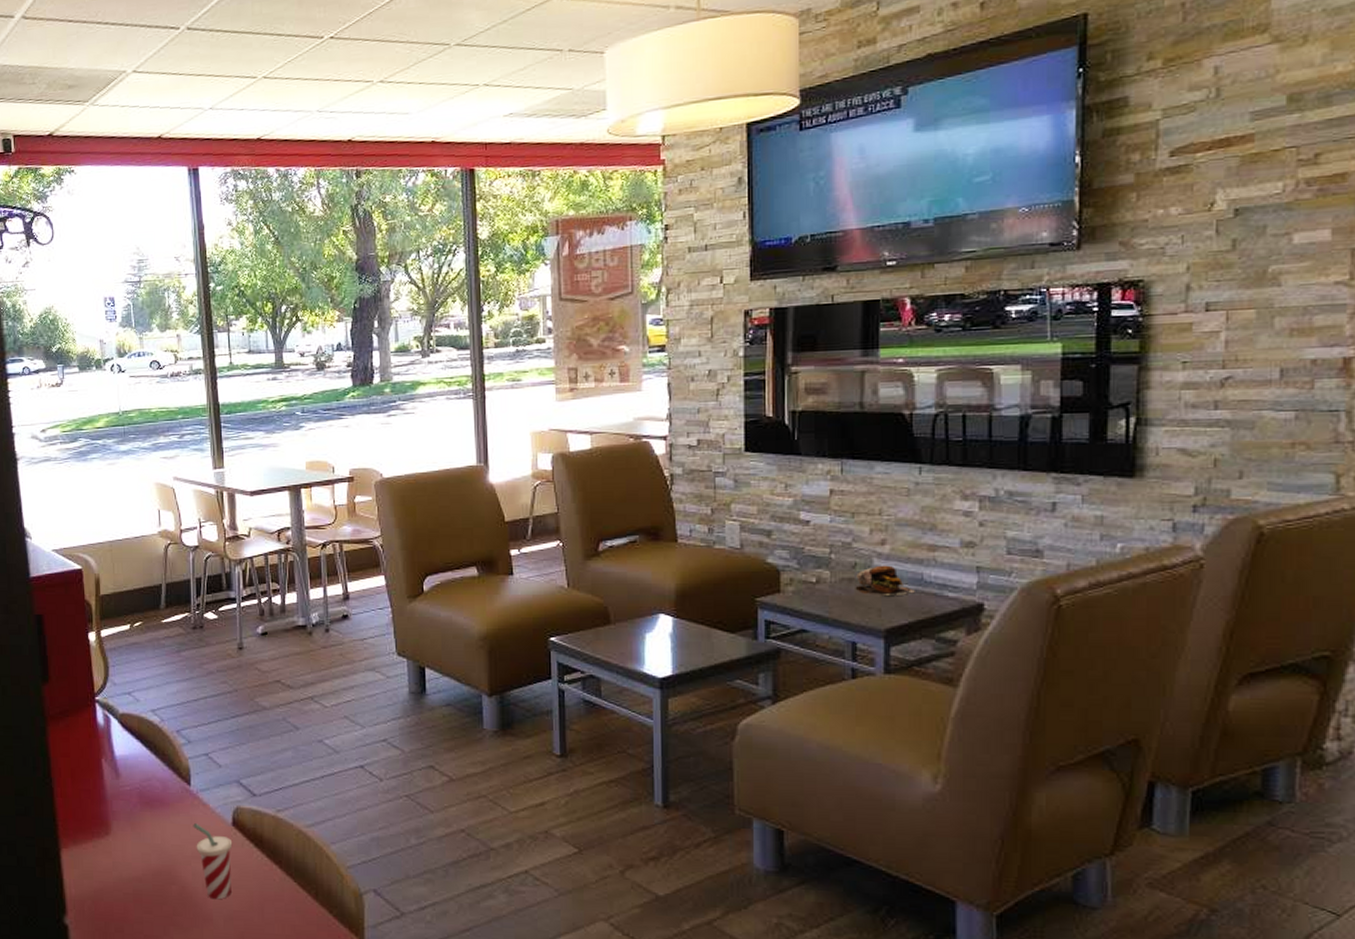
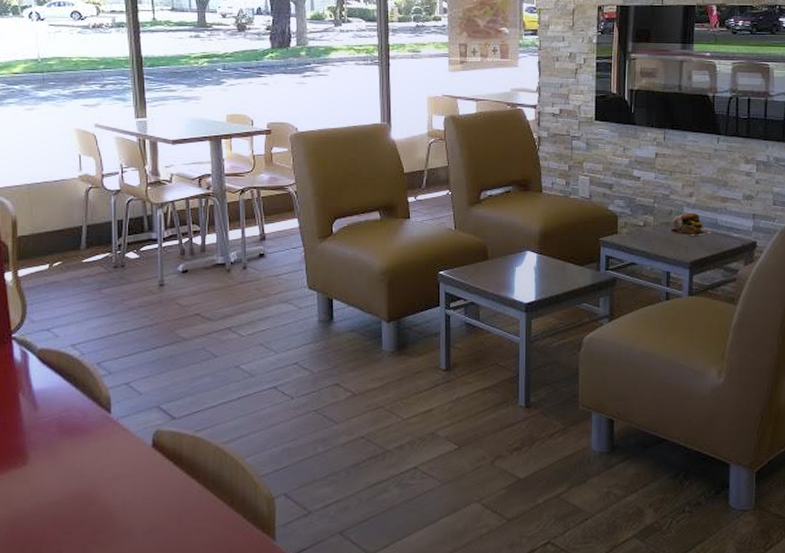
beverage cup: present [193,823,233,900] -> none [113,448,153,516]

